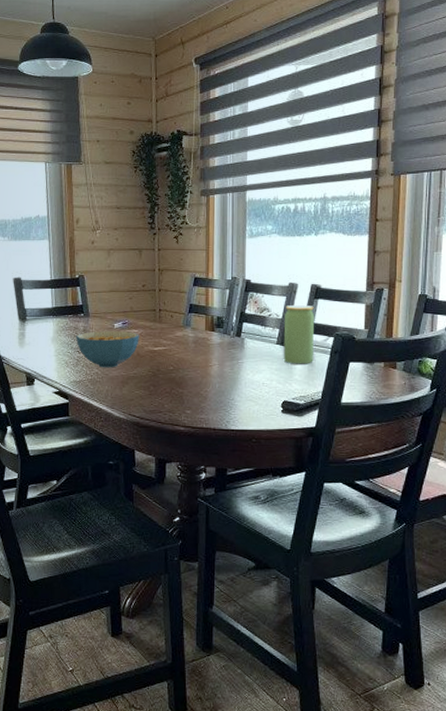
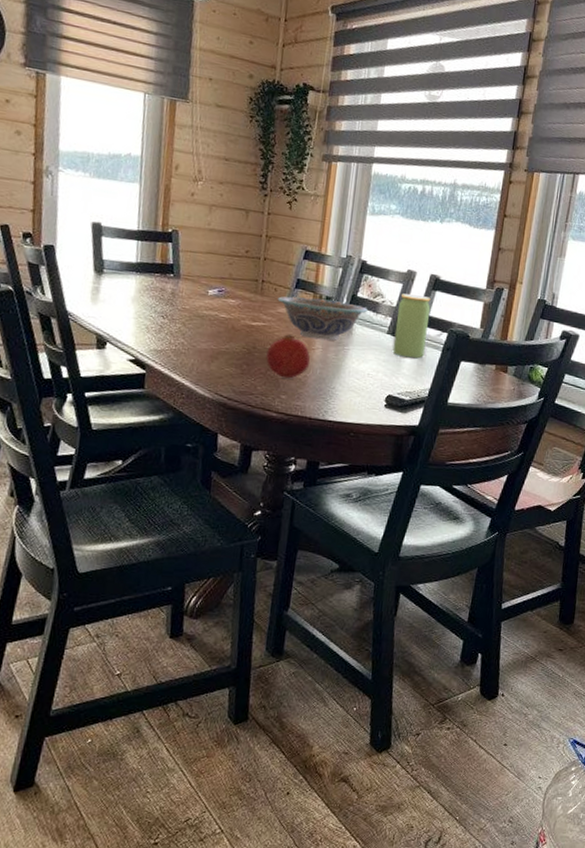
cereal bowl: present [76,331,139,368] -> none [161,295,236,340]
fruit: none [170,355,208,395] -> present [266,334,310,379]
decorative bowl: none [174,319,256,357] -> present [277,296,368,341]

